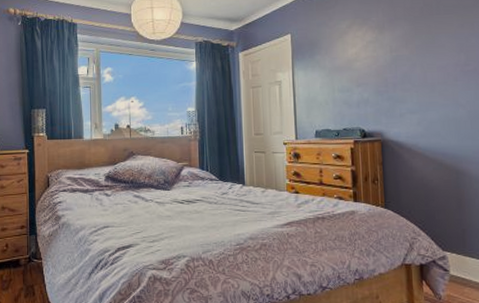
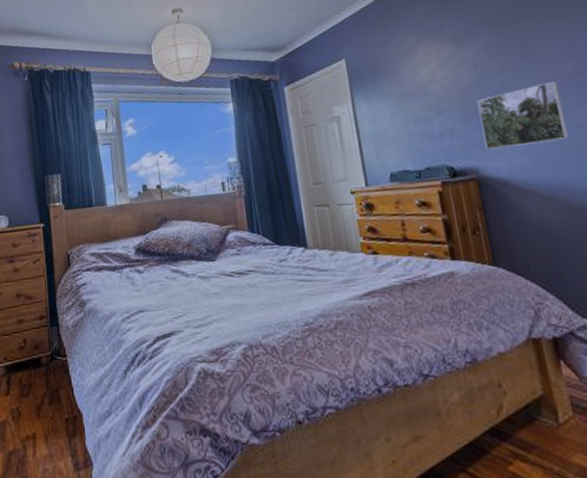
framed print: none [389,68,453,119] -> present [477,81,569,150]

